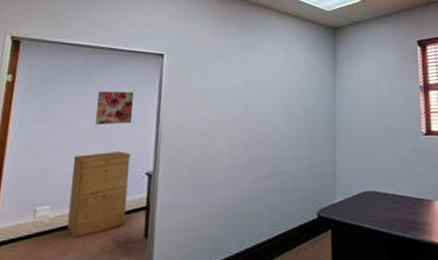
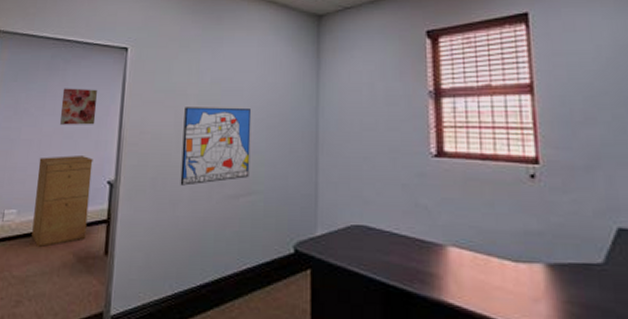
wall art: none [216,103,280,171] -> present [180,107,252,186]

